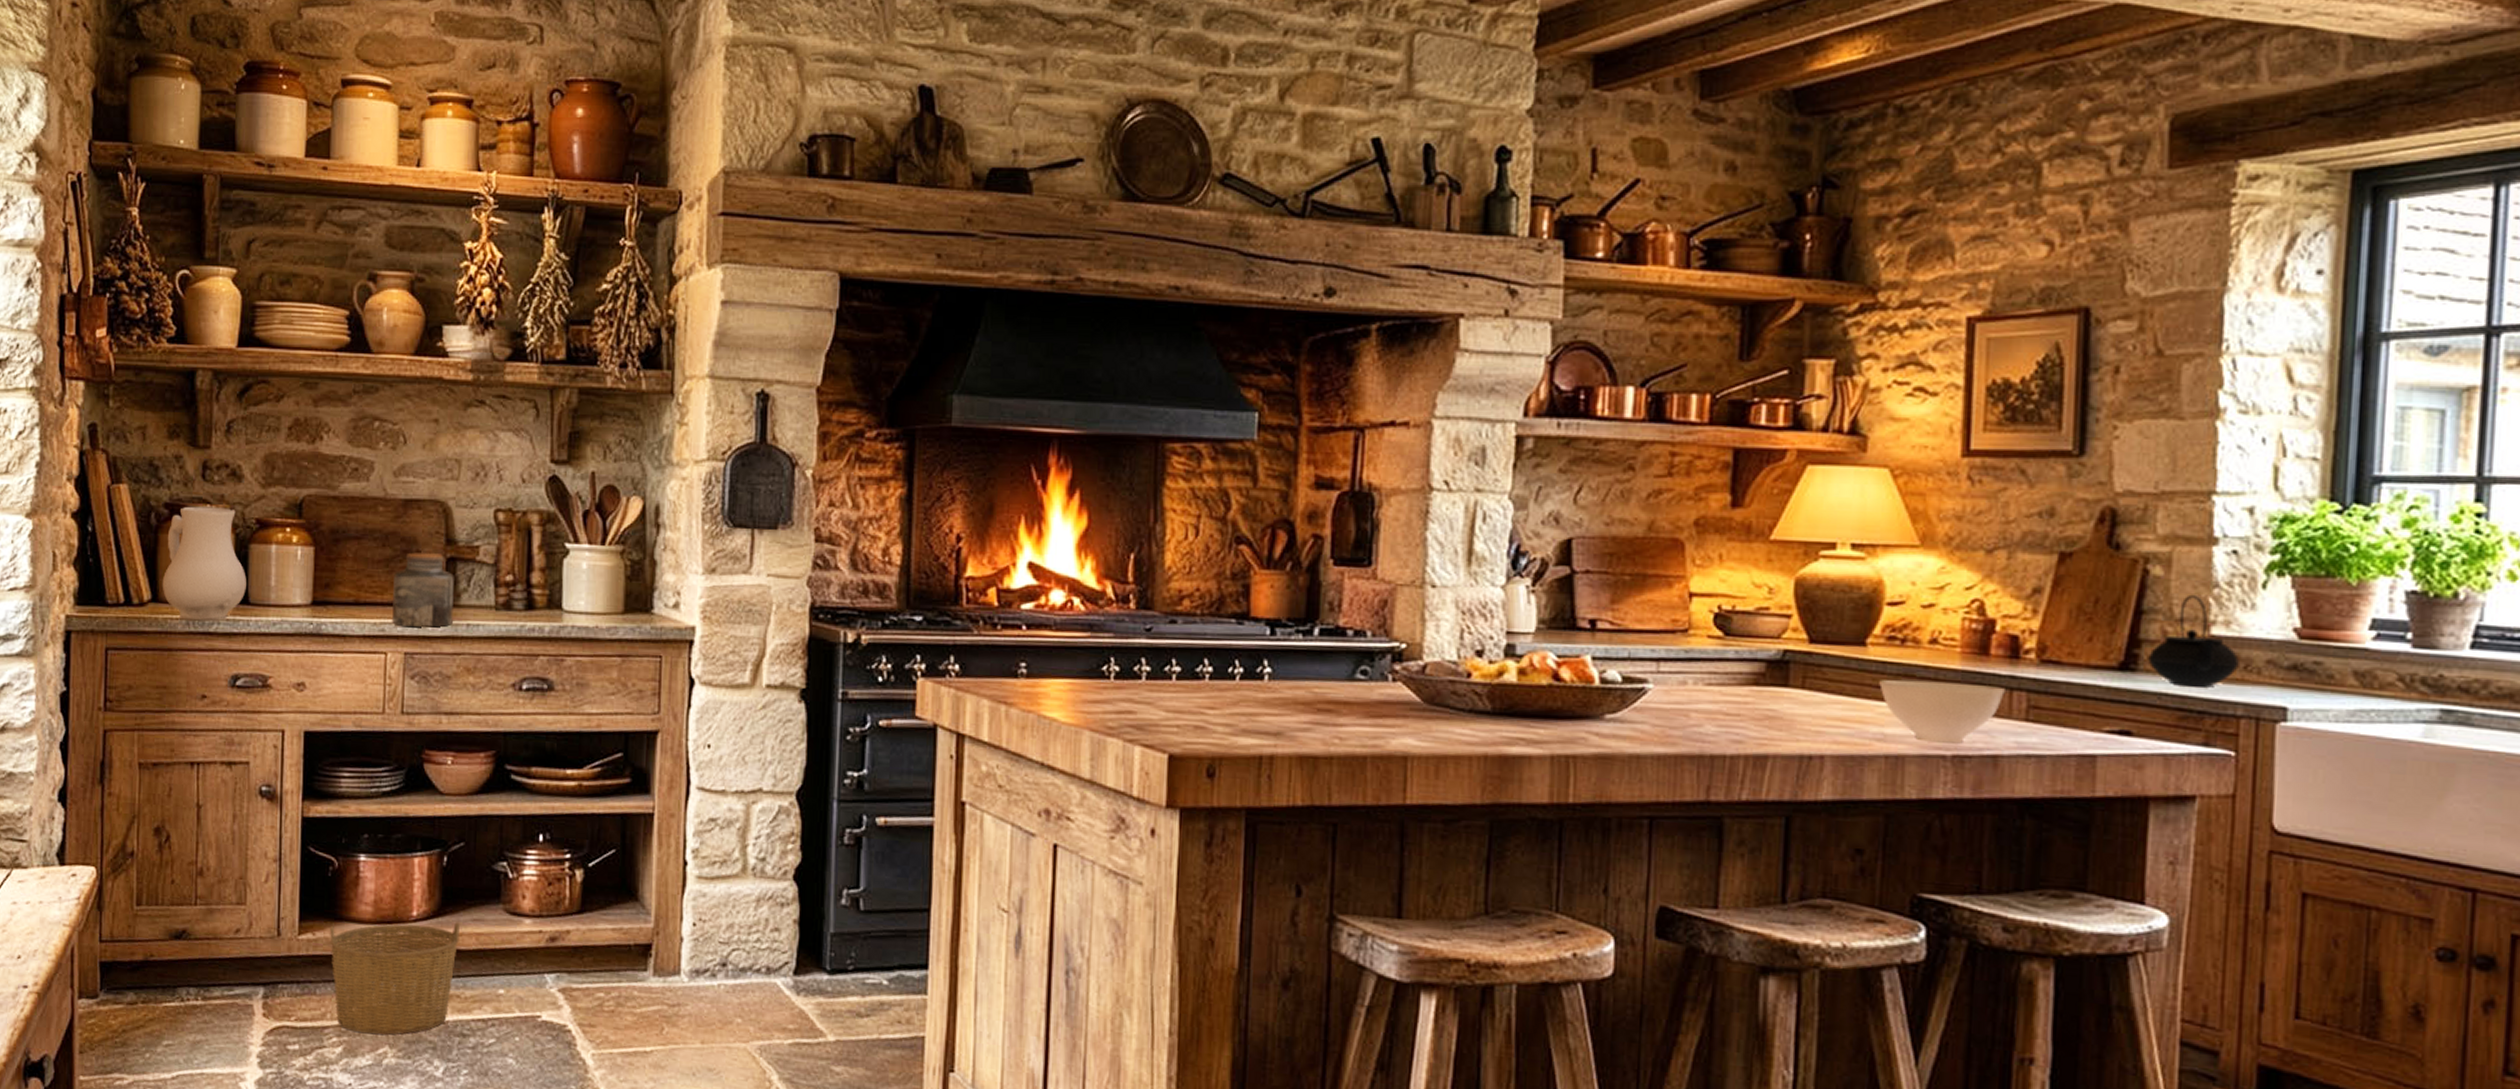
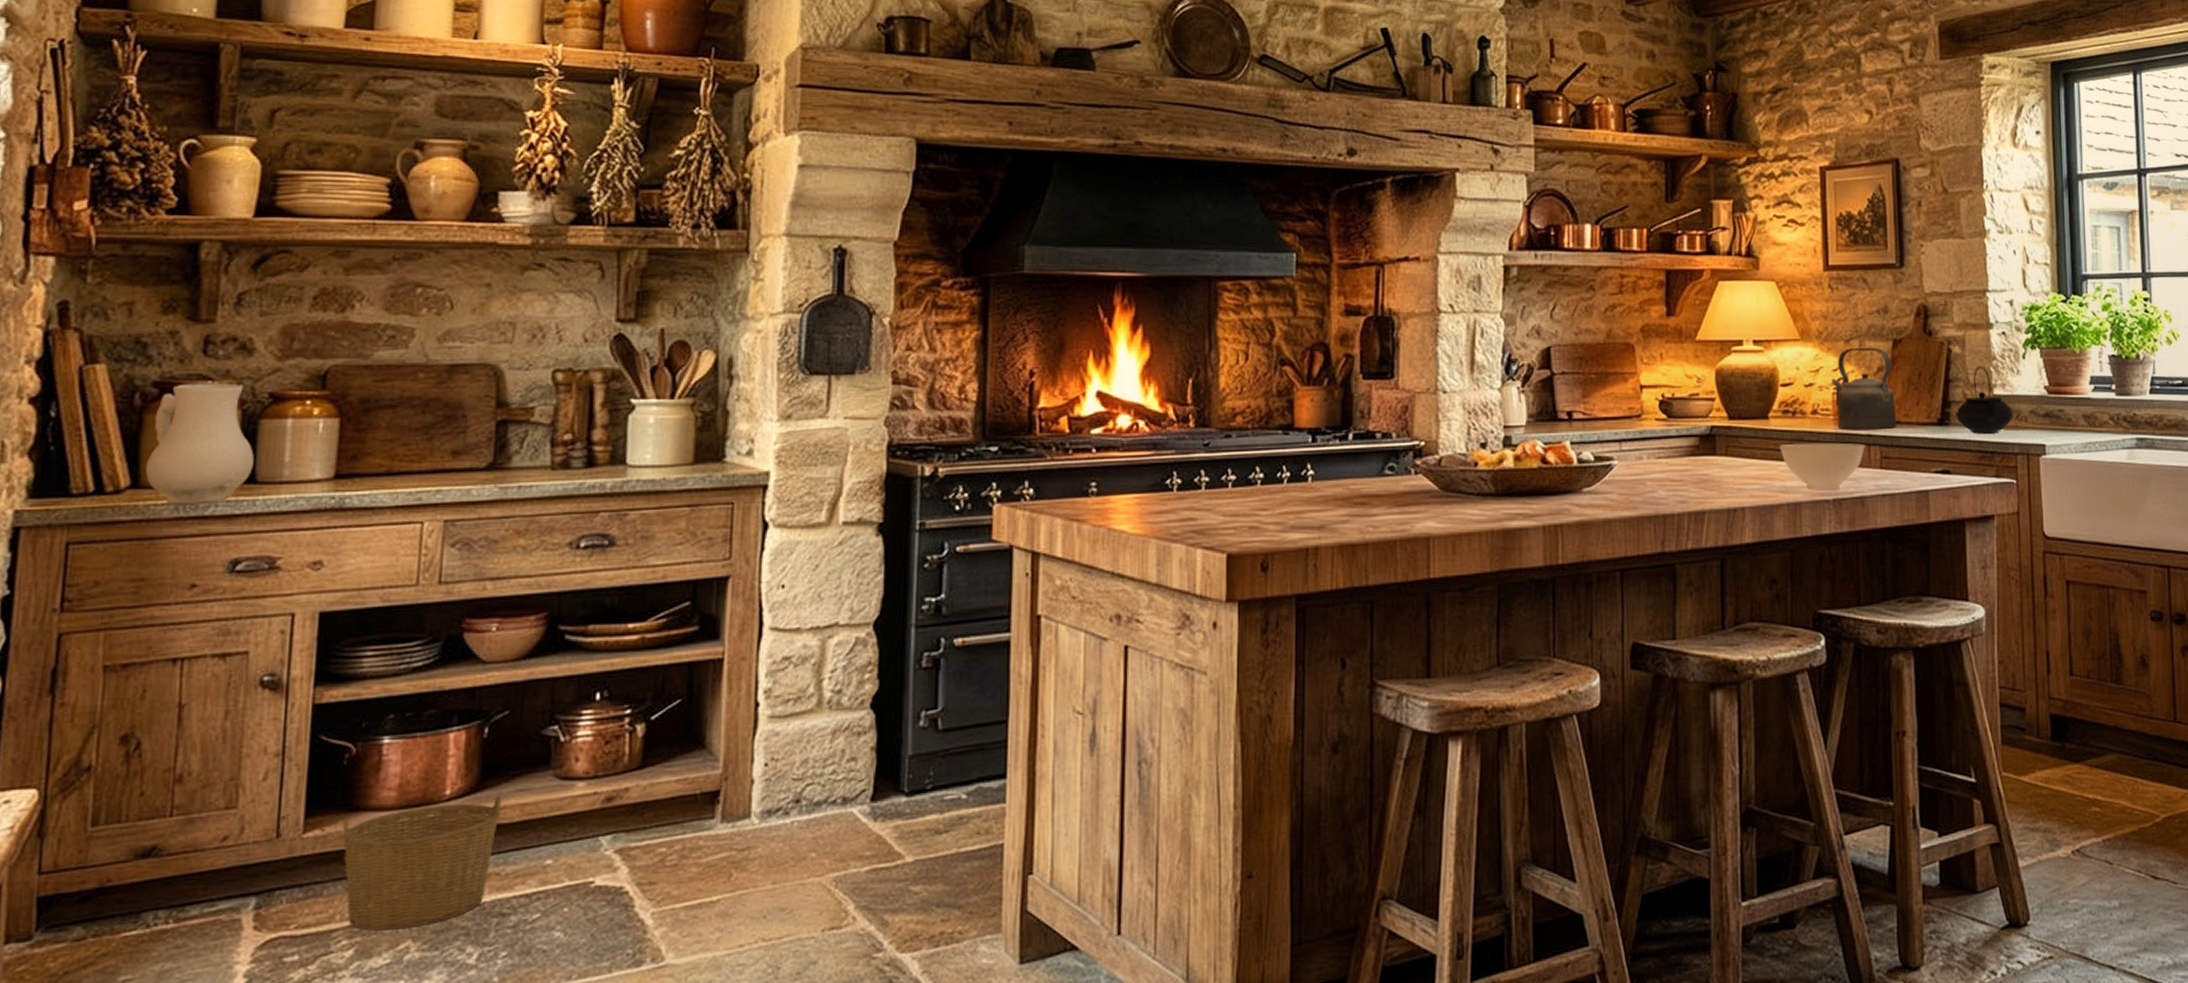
jar: present [392,552,454,629] -> none [431,417,505,494]
kettle: none [1961,560,2056,672] -> present [1831,347,1897,431]

